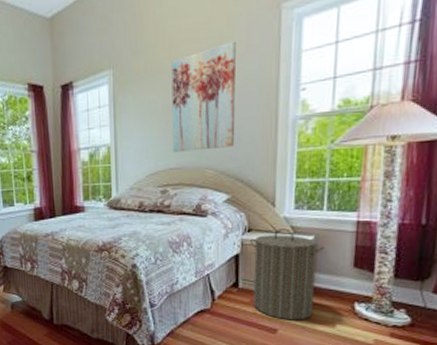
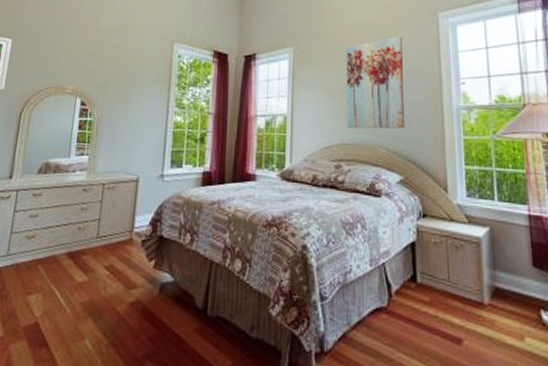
laundry hamper: present [249,229,325,320] -> none [424,217,501,329]

